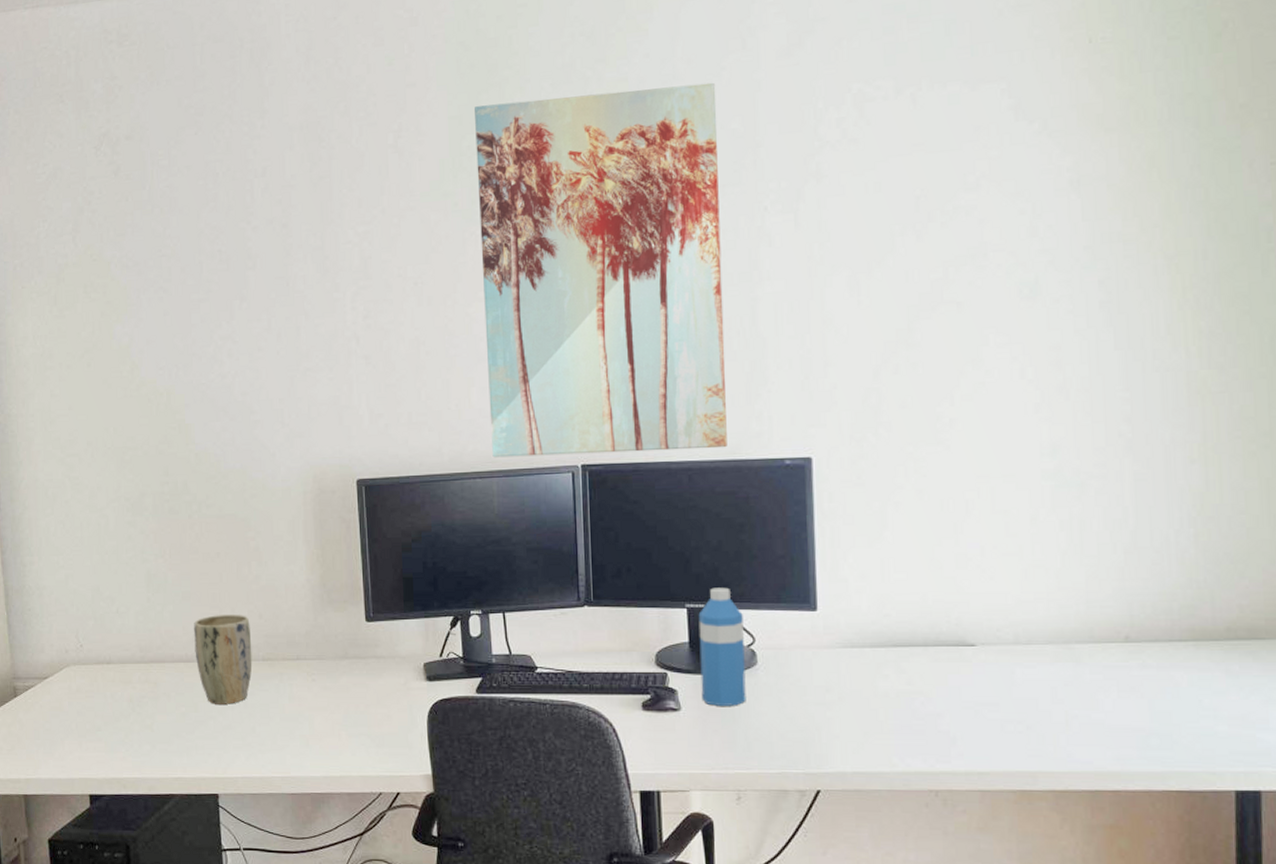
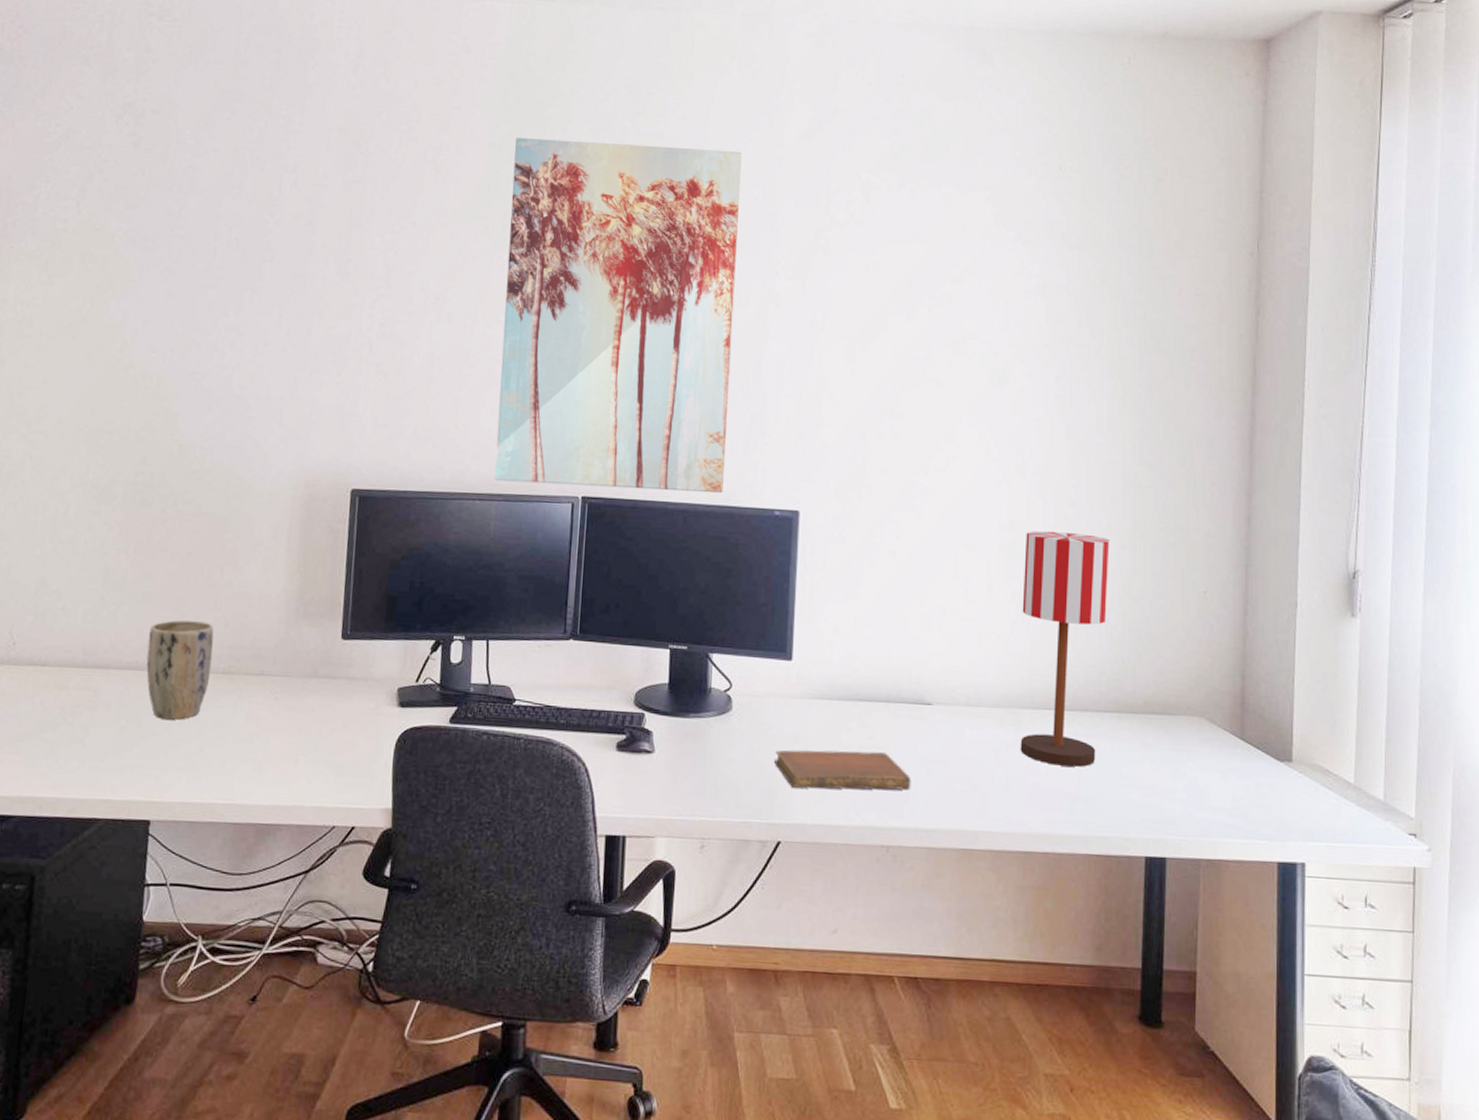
water bottle: present [698,587,746,706] -> none [675,630,723,752]
notebook: none [807,697,958,737] -> present [775,749,911,791]
table lamp: none [1072,451,1177,700] -> present [1020,531,1110,767]

